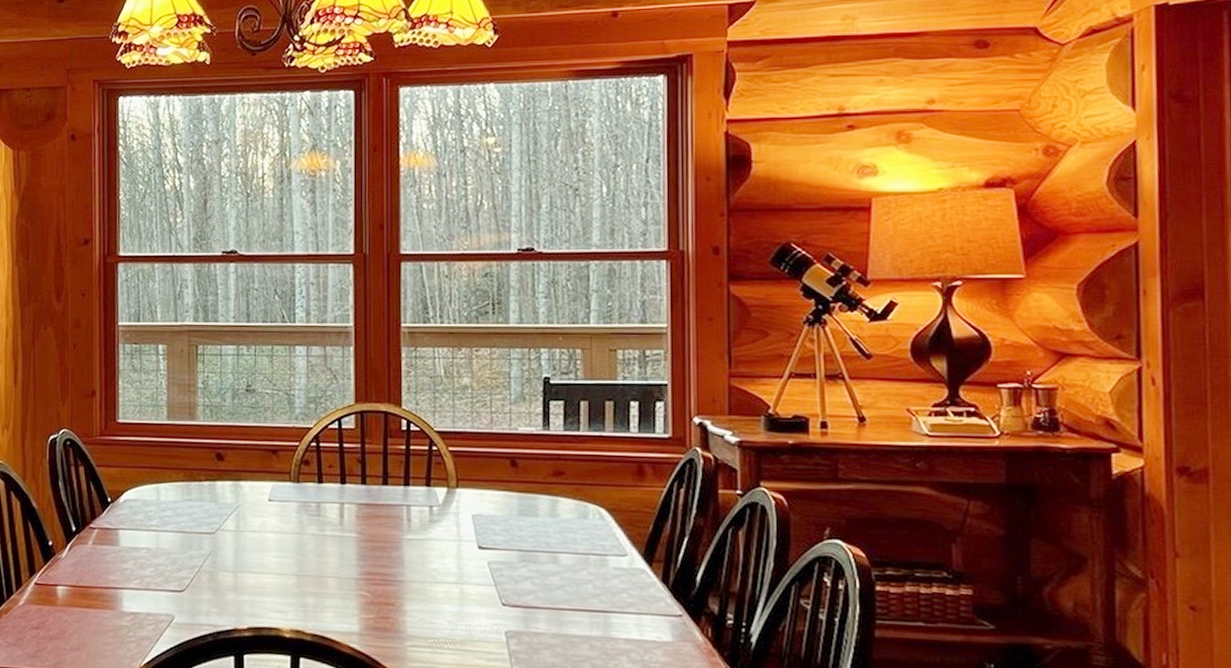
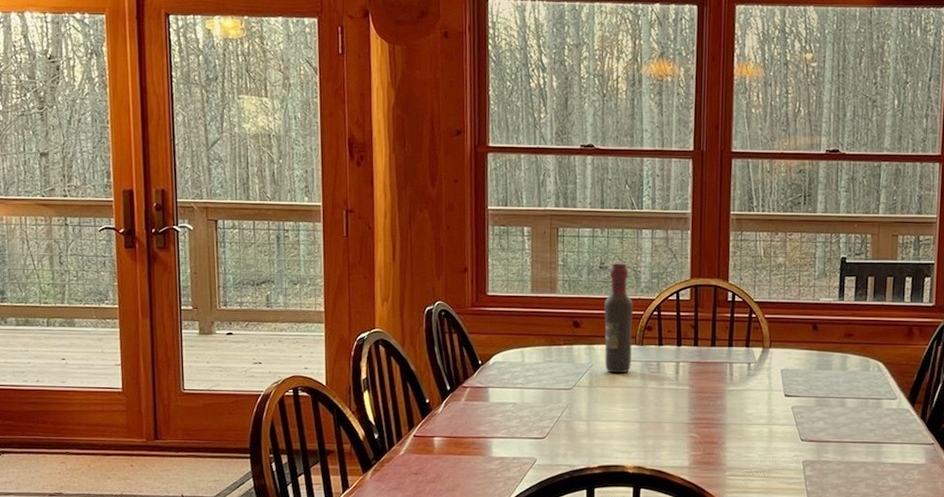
wine bottle: none [252,385,287,516] -> present [604,262,634,374]

